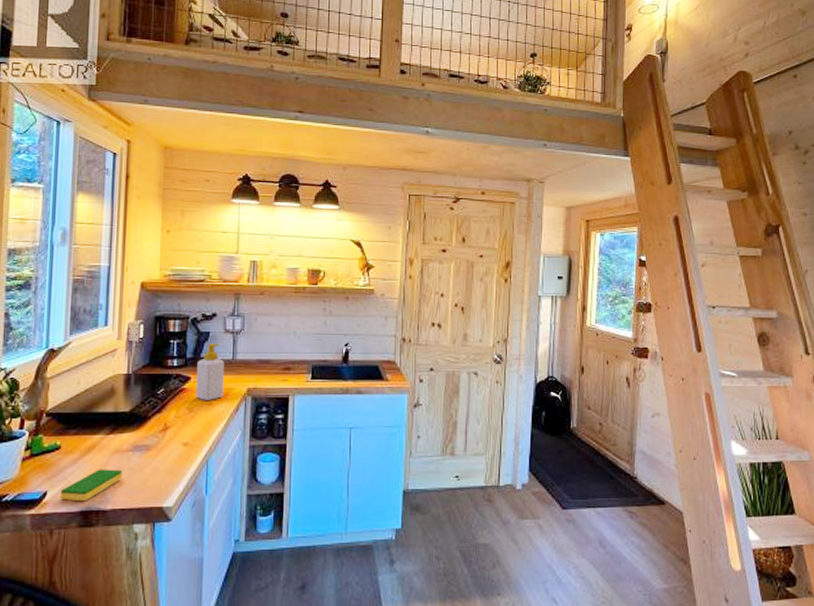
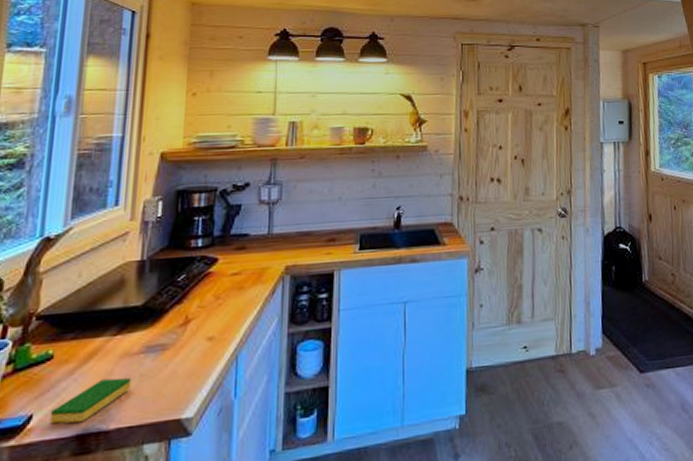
soap bottle: present [195,342,224,400] -> none [223,216,258,284]

